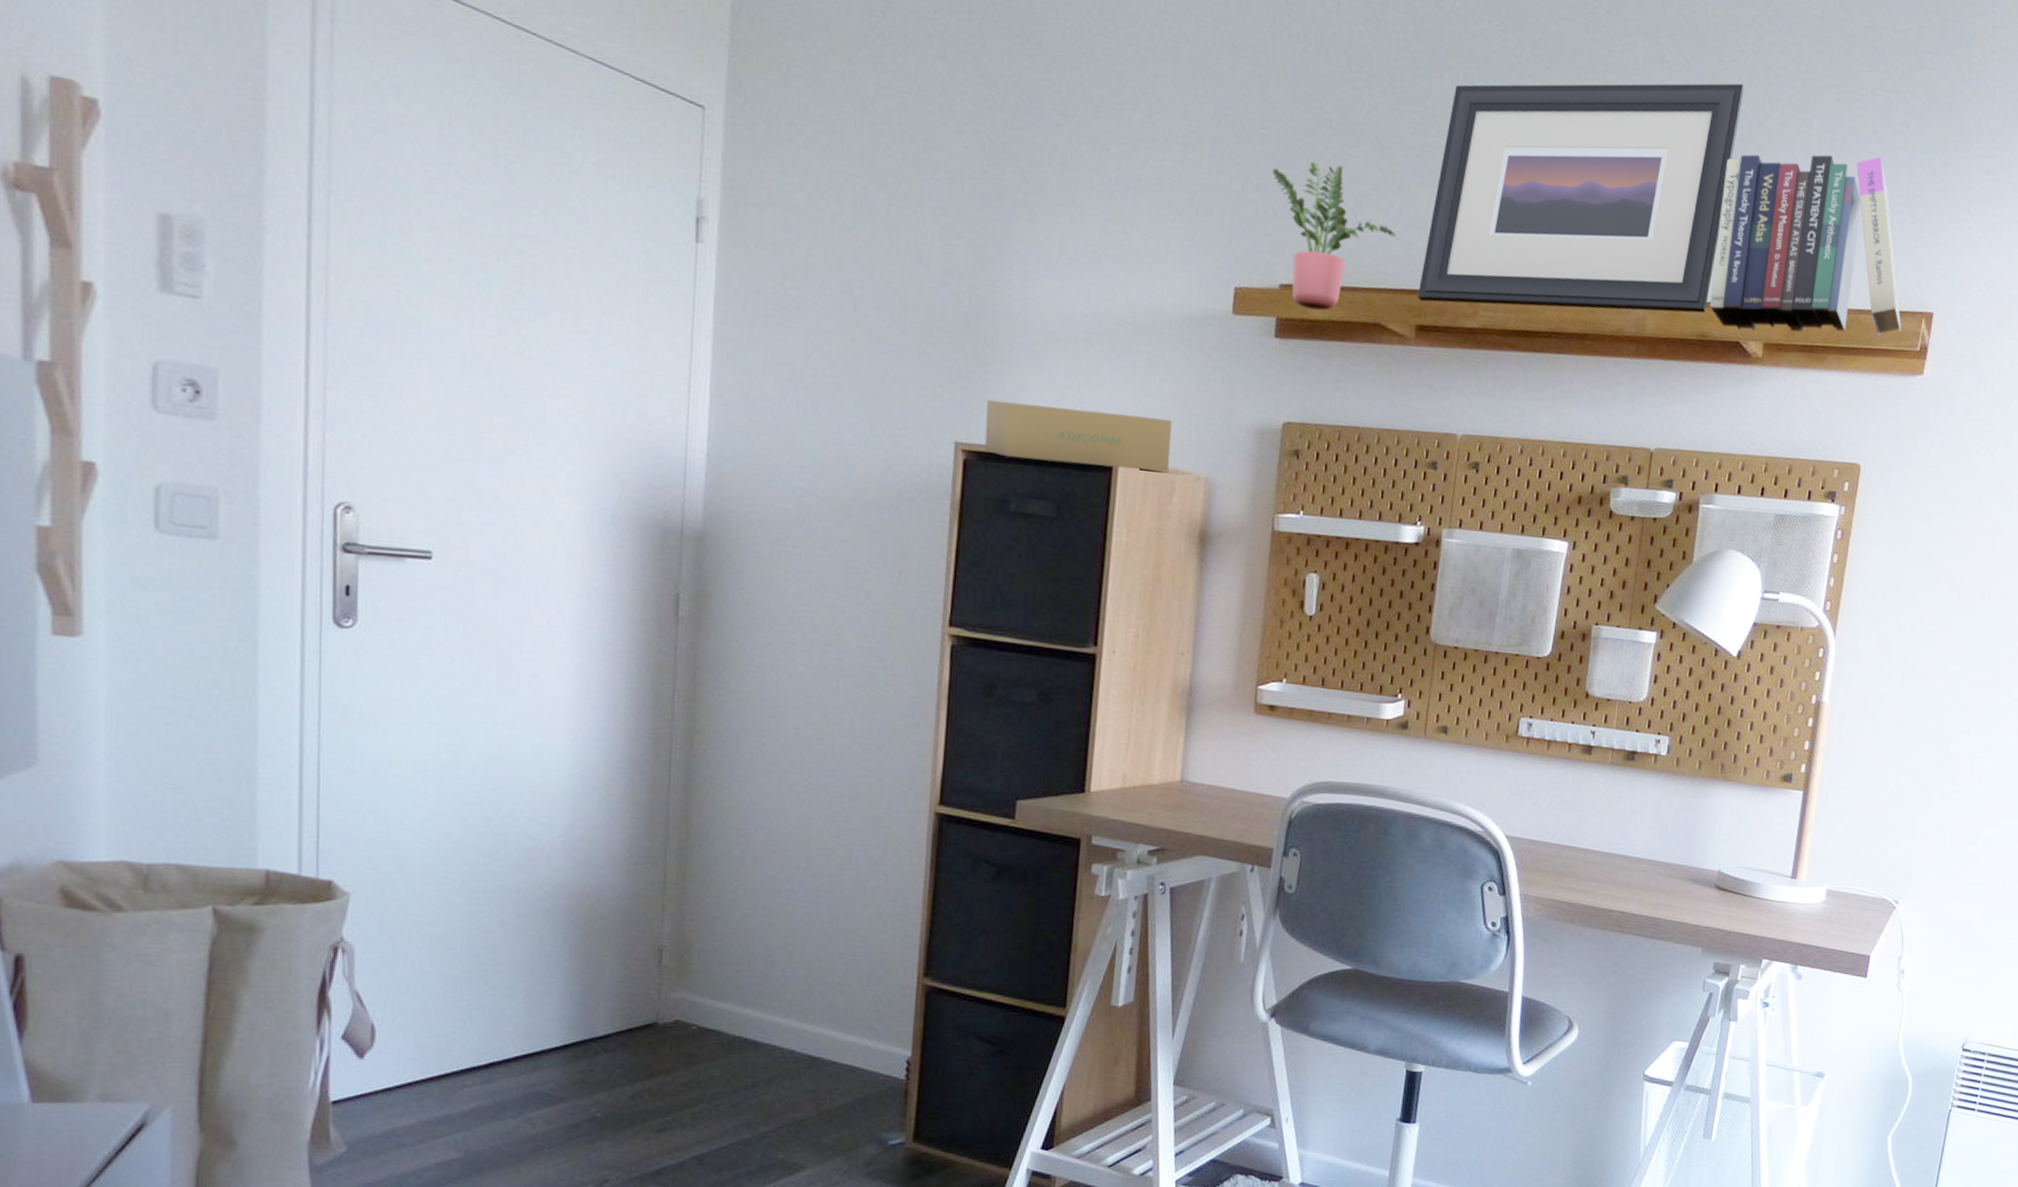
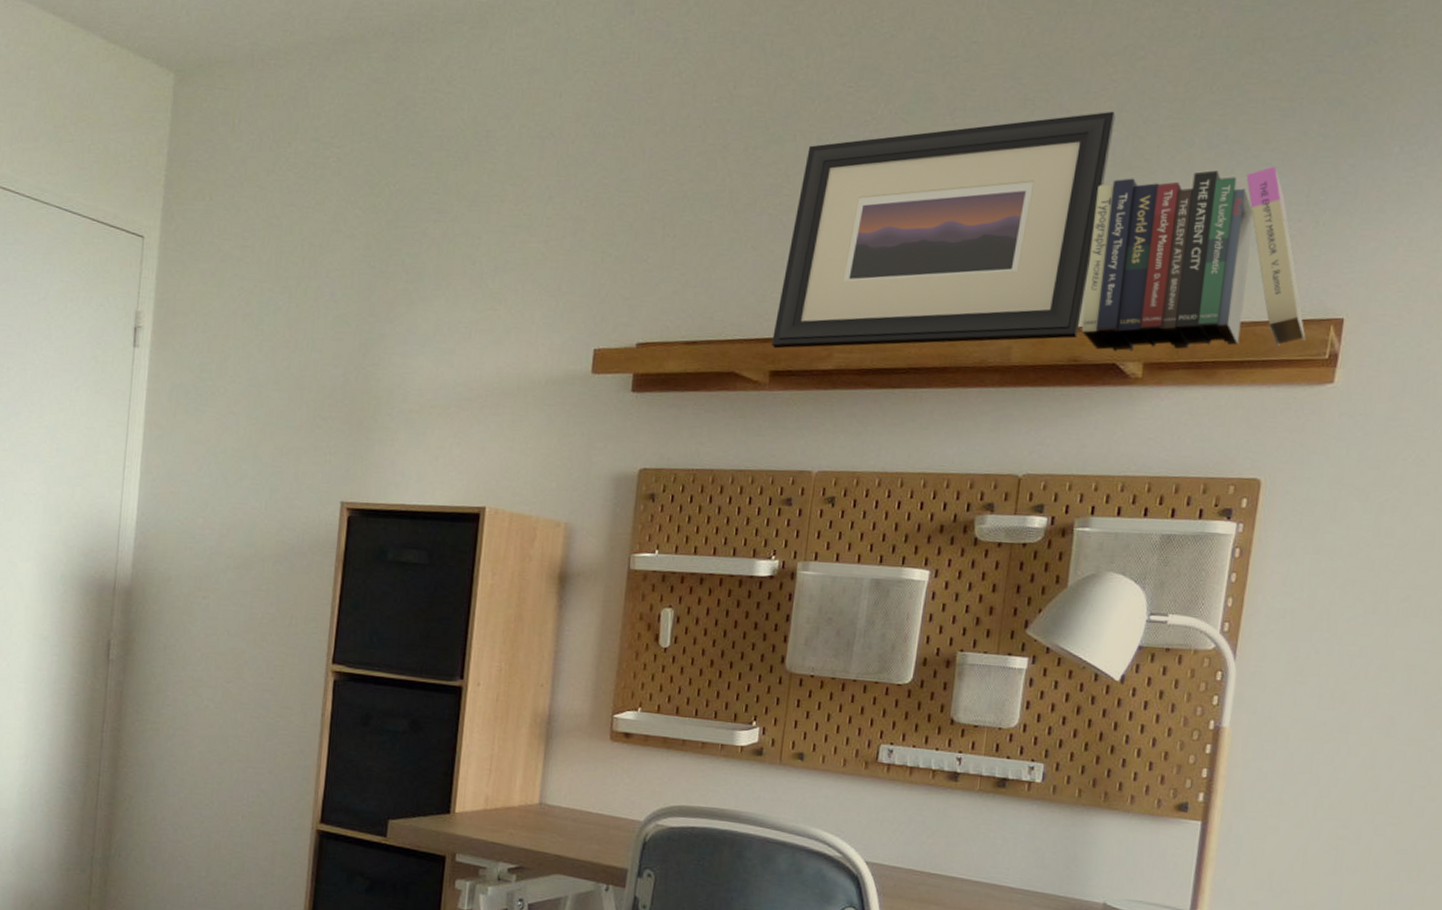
box: present [984,399,1172,472] -> none [366,463,534,520]
potted plant: present [1273,161,1396,311] -> none [630,230,750,364]

